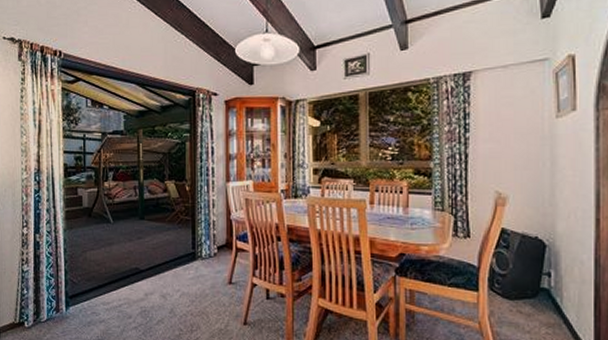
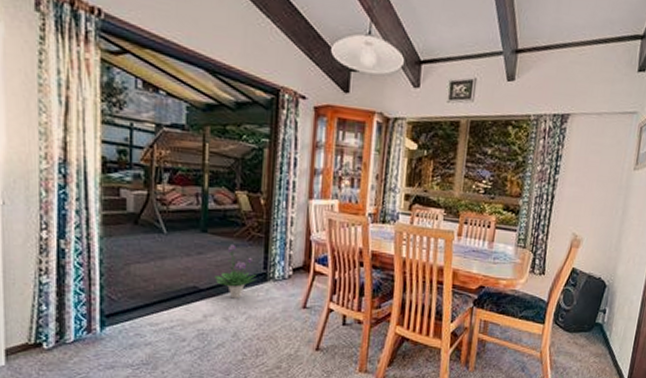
potted plant: none [152,227,187,278] -> present [215,243,256,299]

